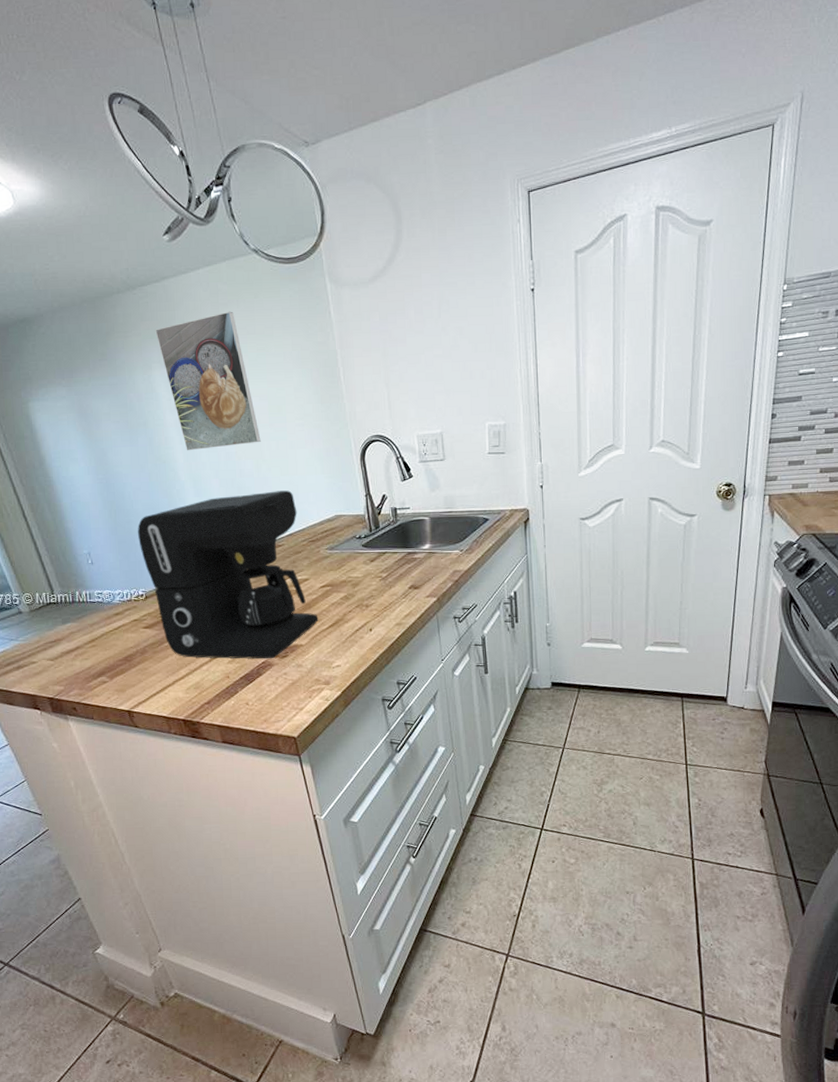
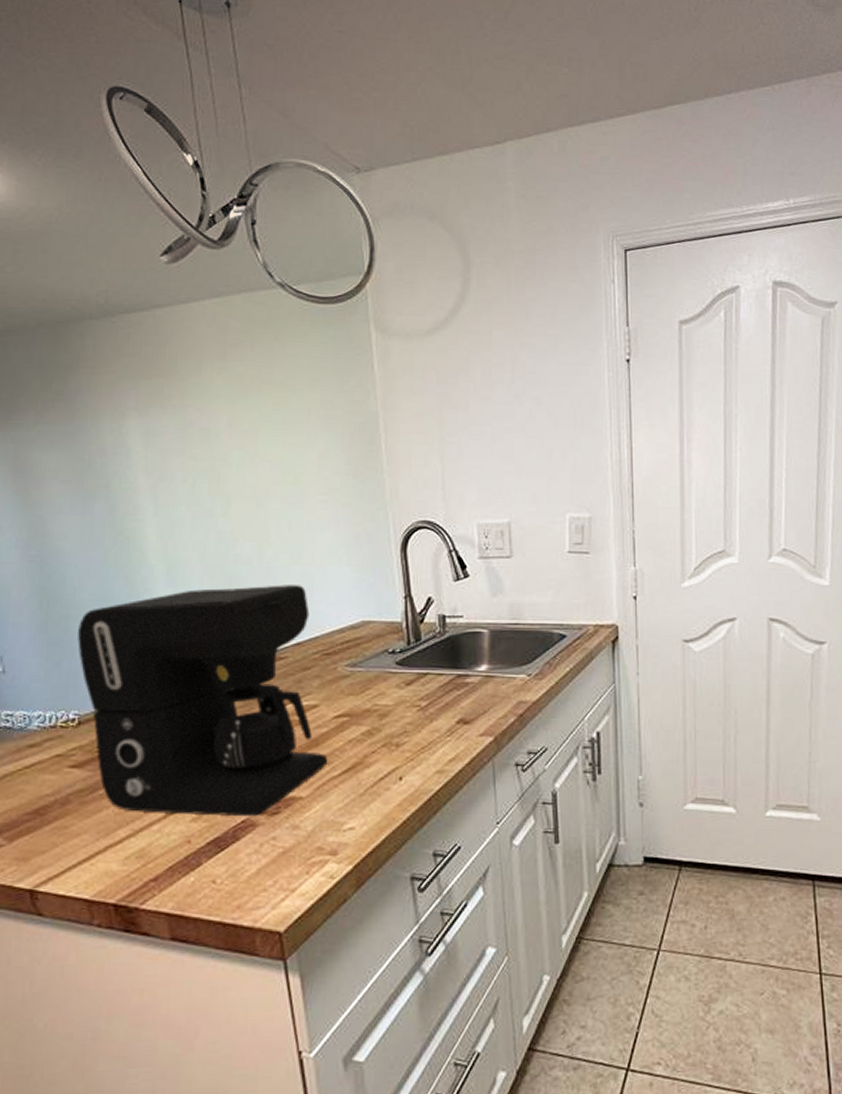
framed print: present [155,311,261,451] -> none [136,353,268,526]

